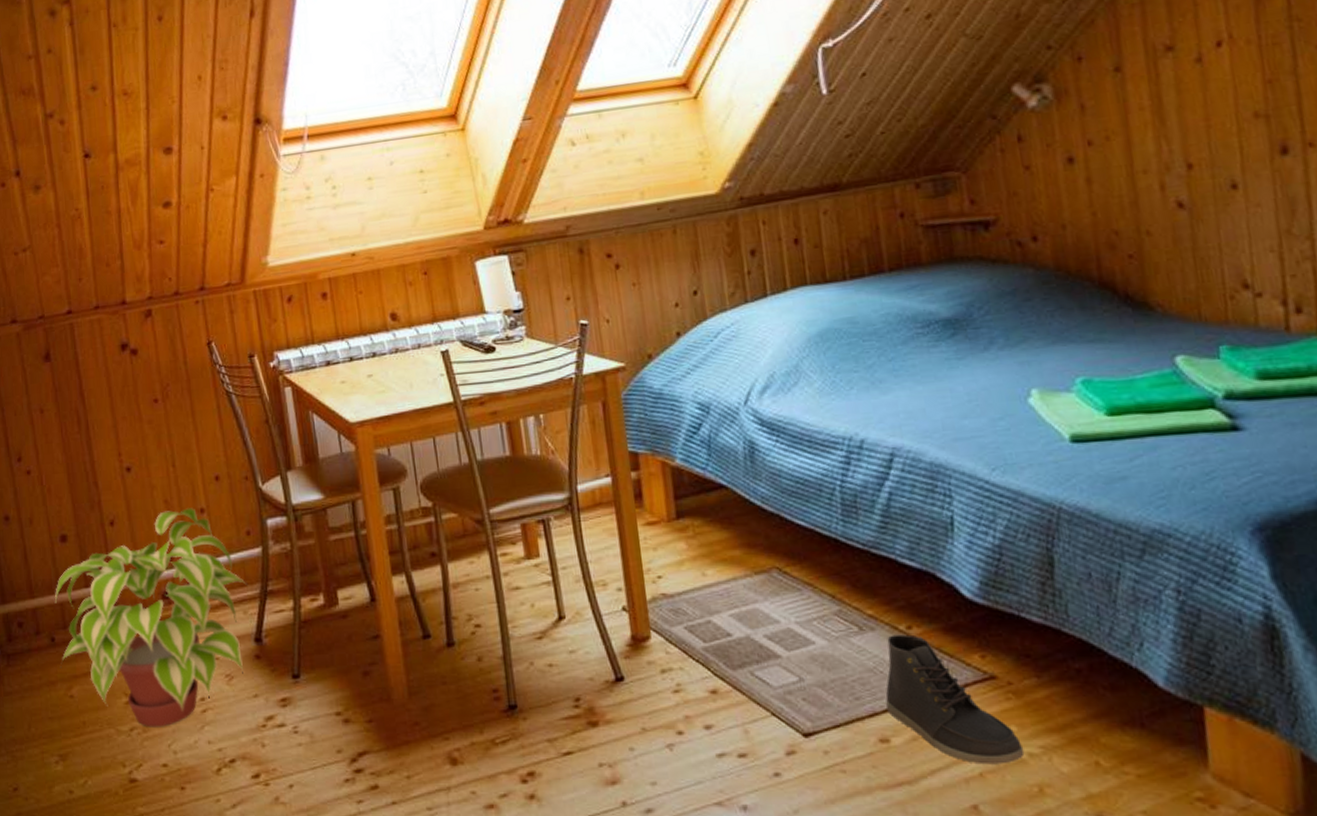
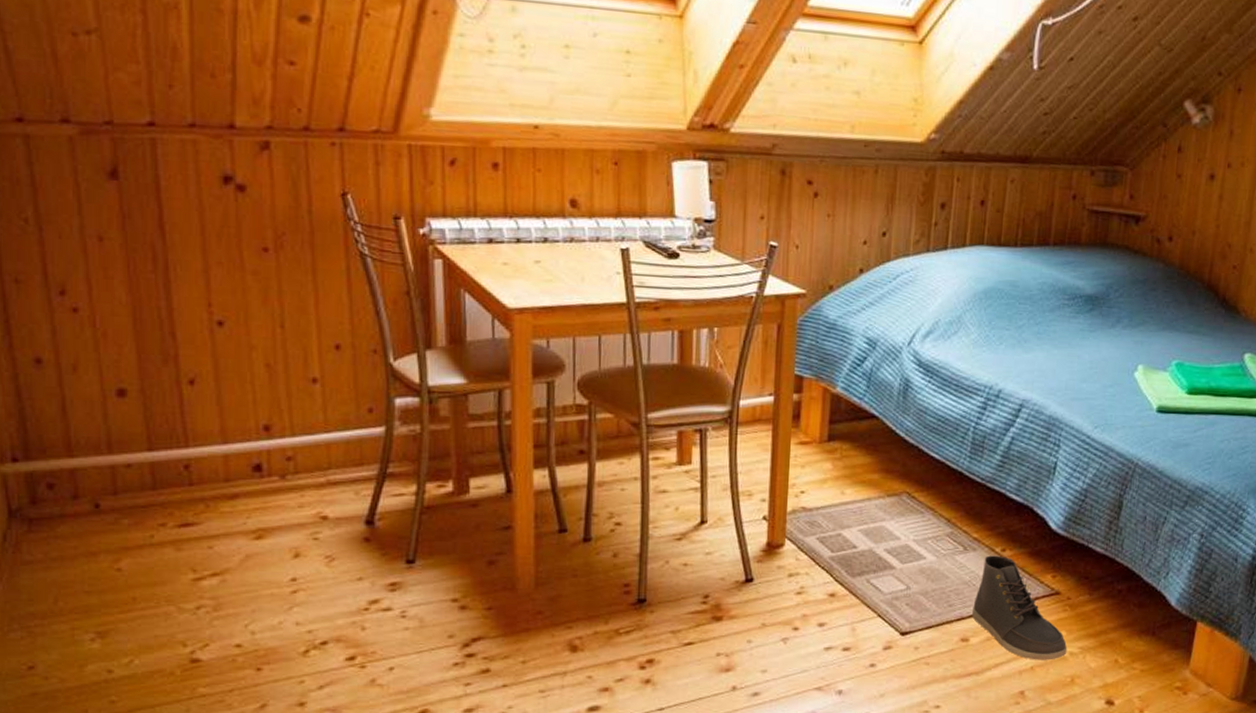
plant: present [54,508,246,728] -> none [102,376,362,607]

